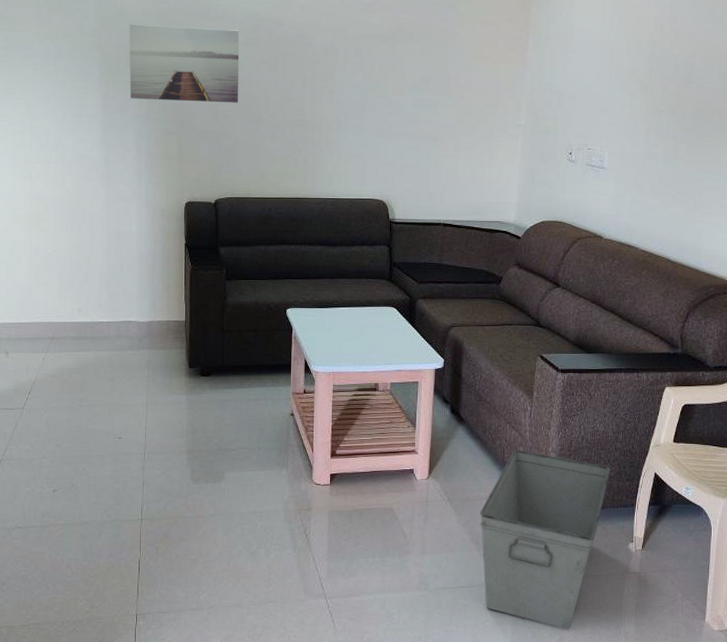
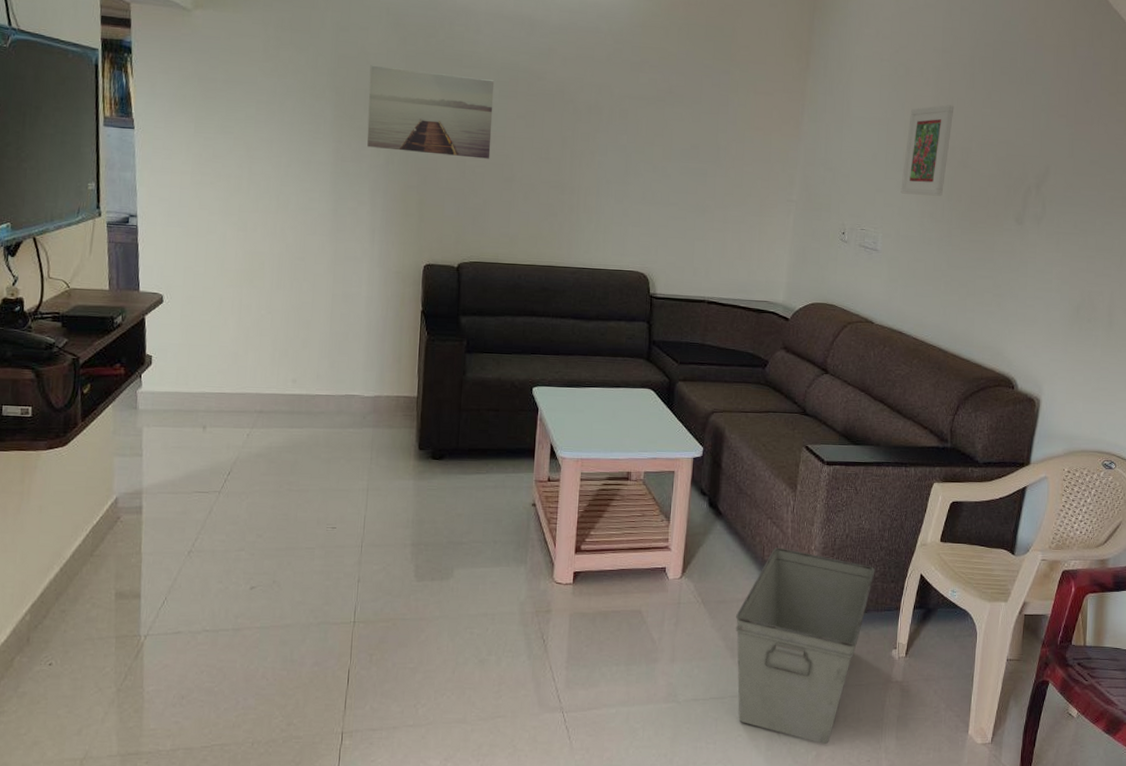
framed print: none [625,23,677,113] -> present [900,104,955,196]

